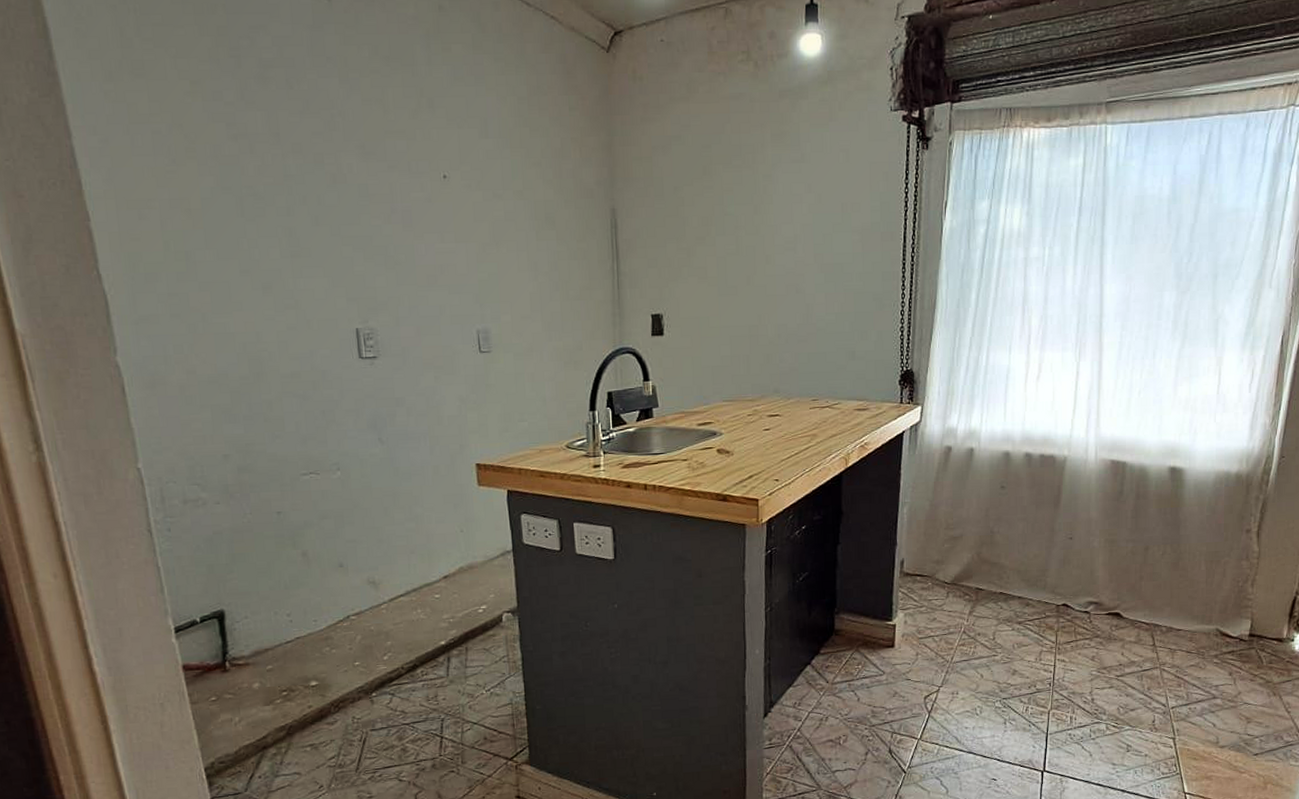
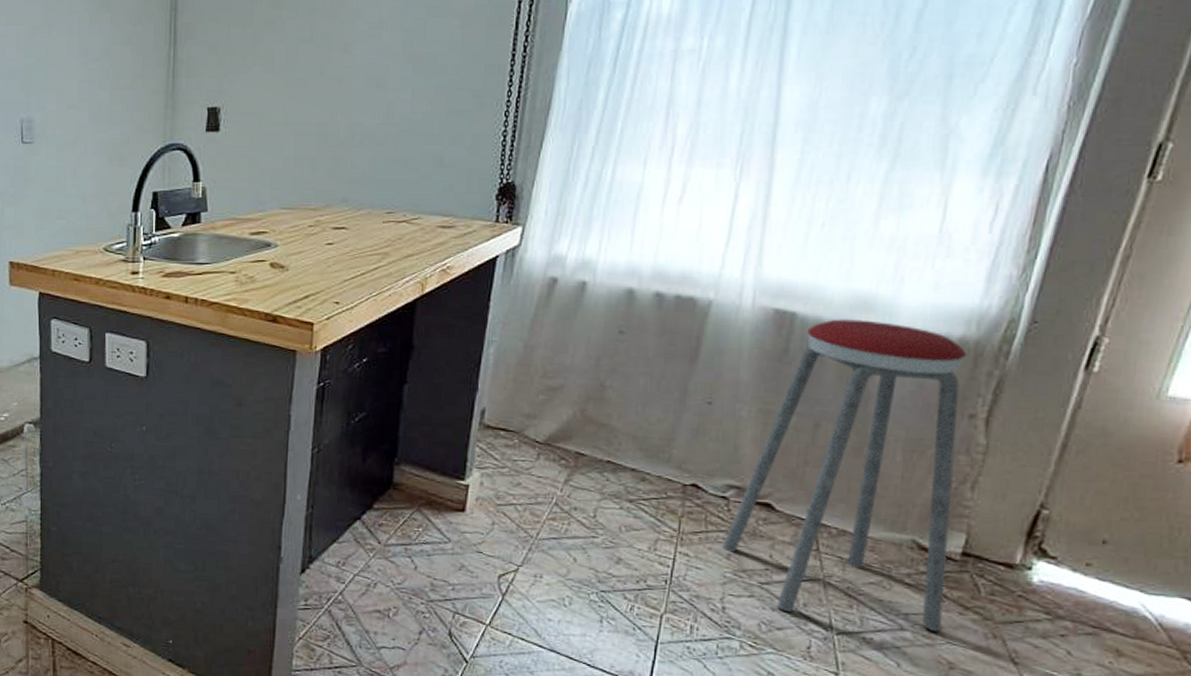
music stool: none [1087,464,1242,696] -> present [721,319,968,631]

